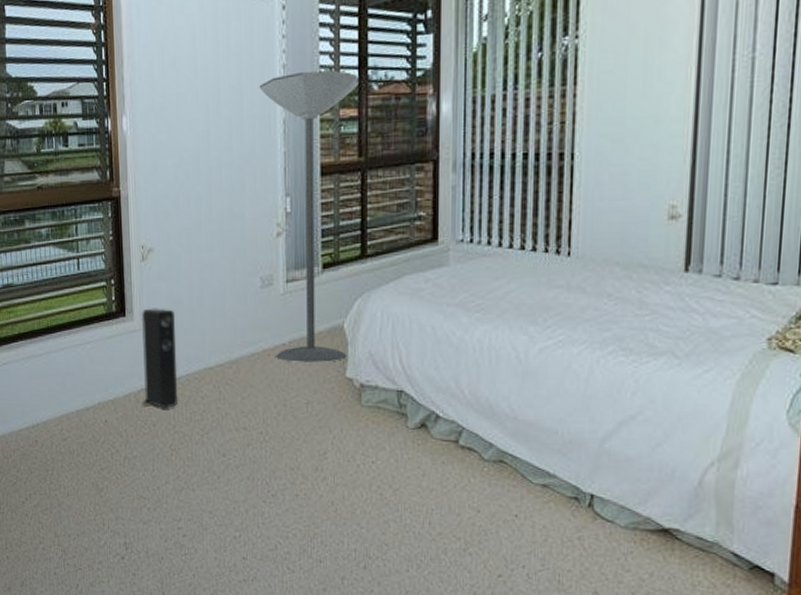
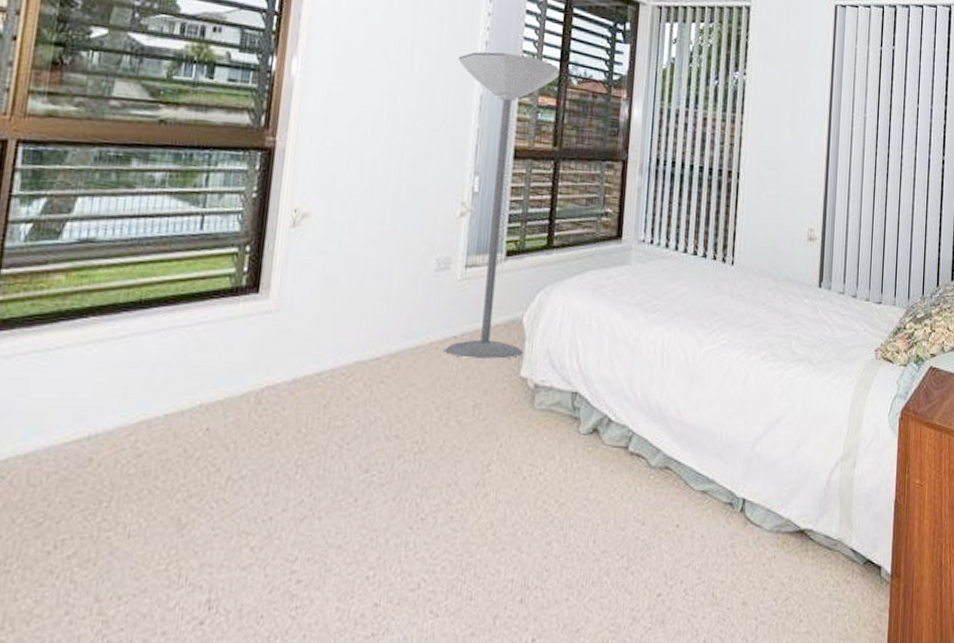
speaker: present [141,308,178,409] -> none [264,285,326,413]

